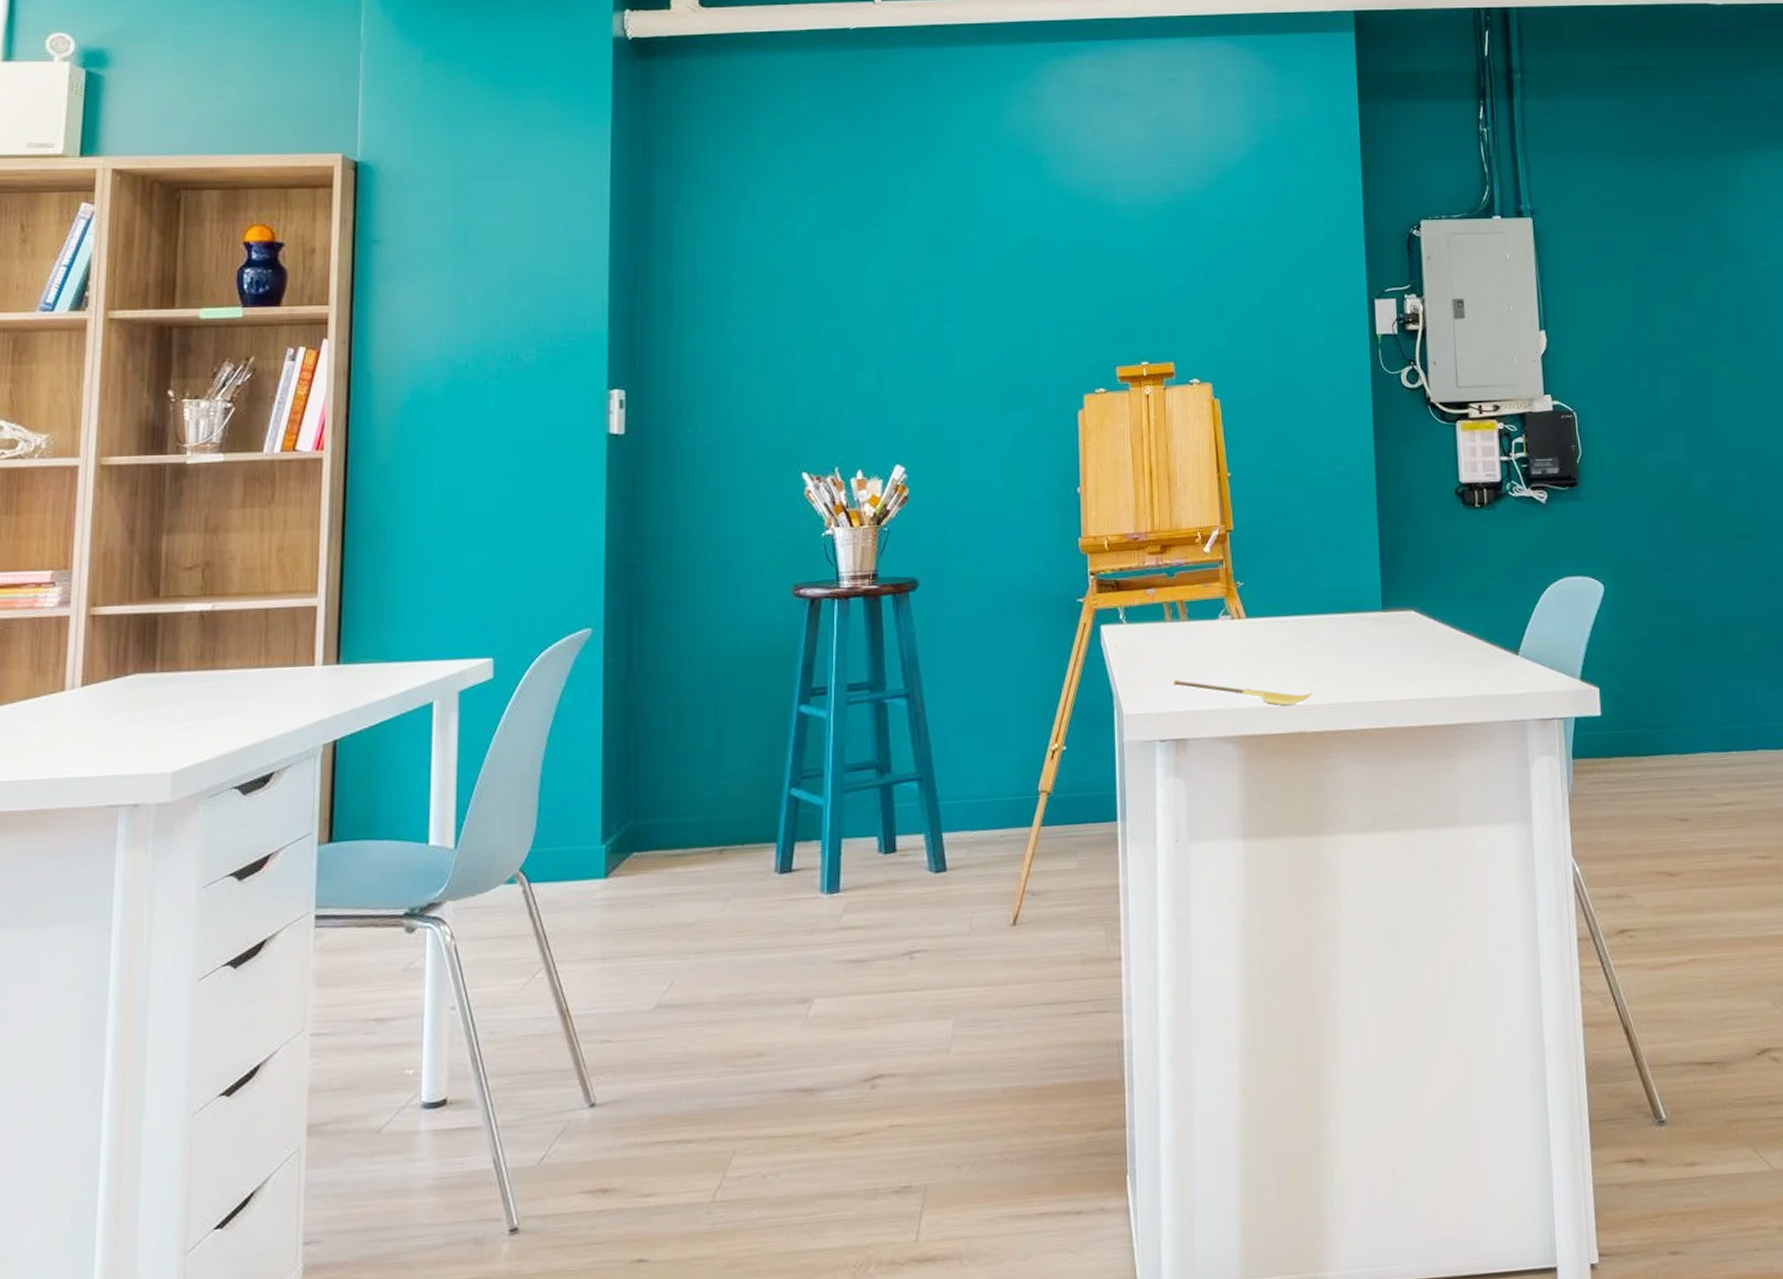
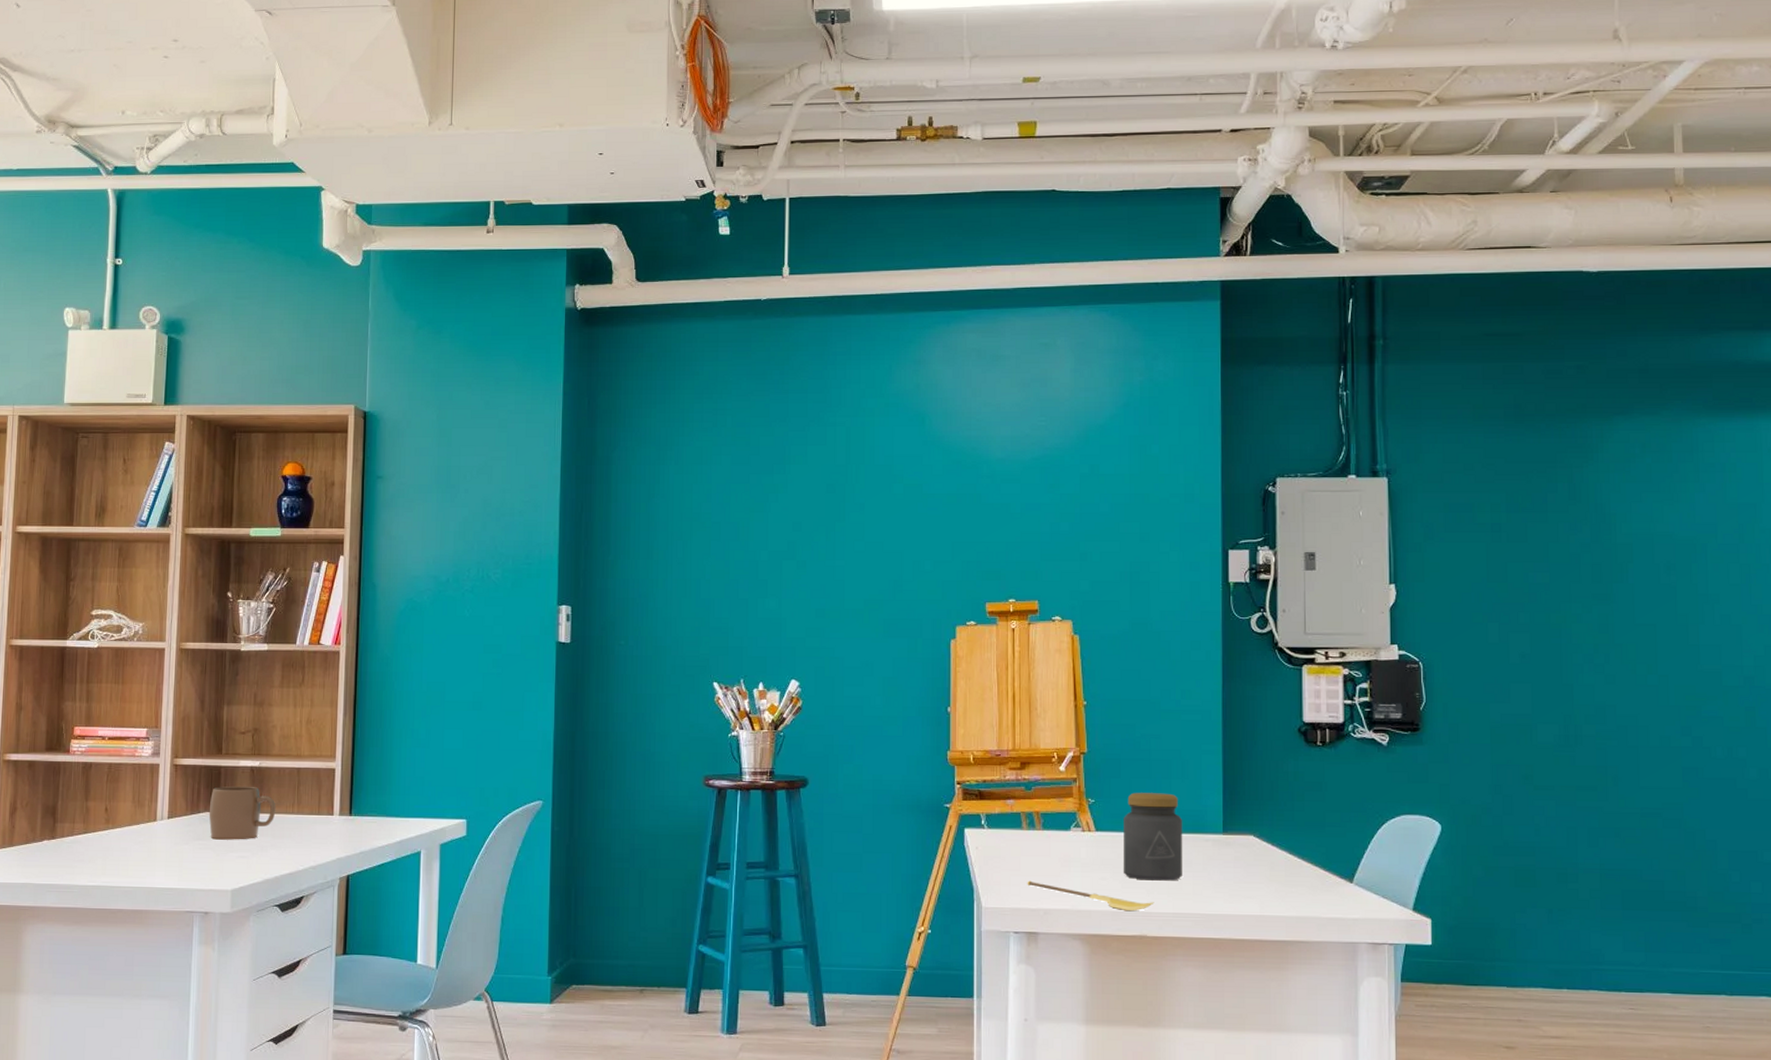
mug: none [140,636,235,709] -> present [209,786,276,840]
jar: none [1276,570,1341,669] -> present [1123,792,1183,881]

